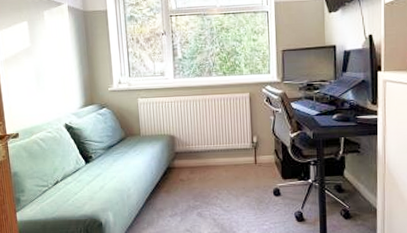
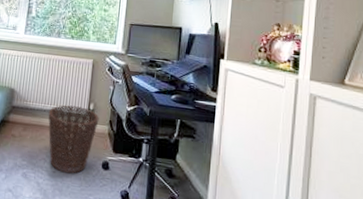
basket: none [212,141,264,206] -> present [48,105,99,174]

